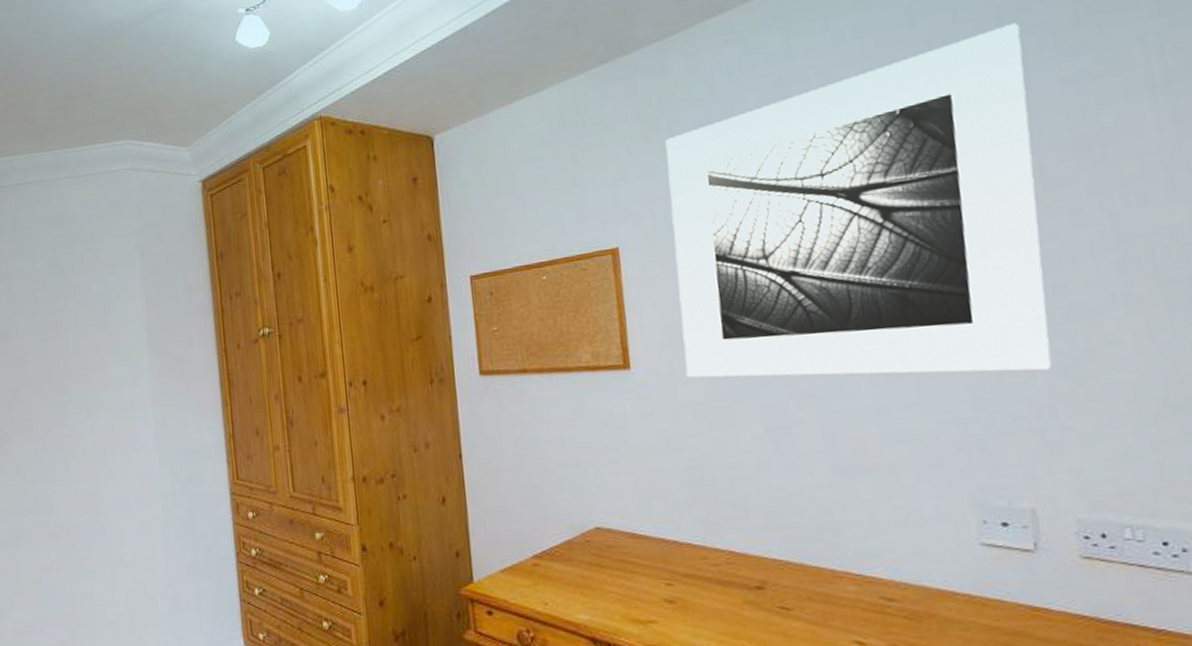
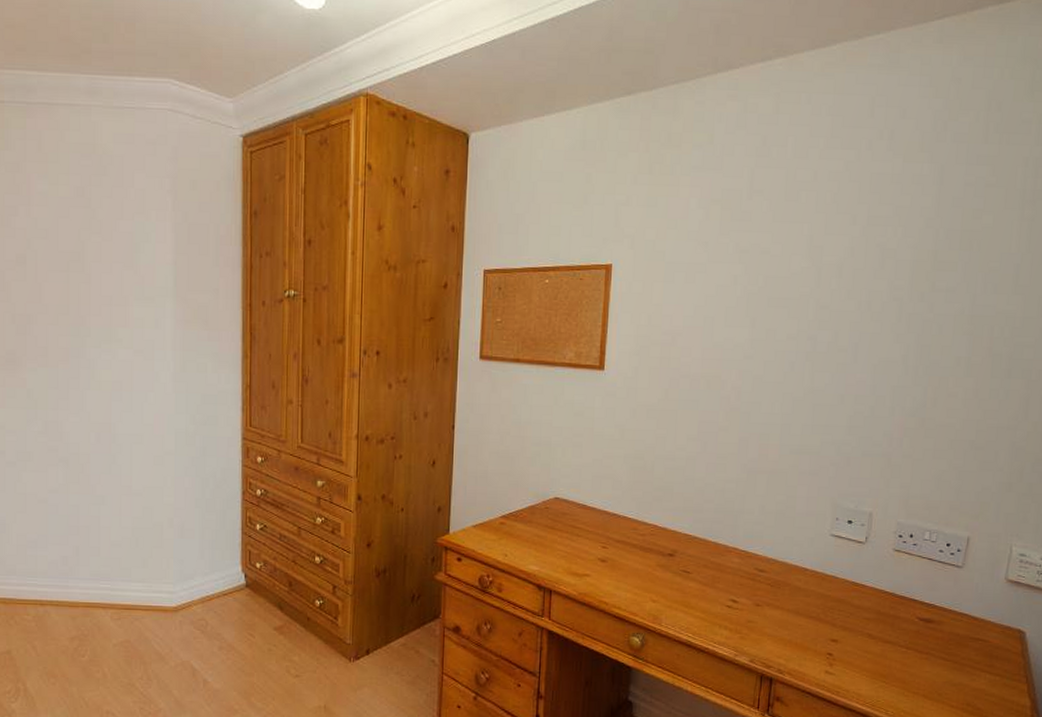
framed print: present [665,22,1052,378] -> none [647,128,947,410]

